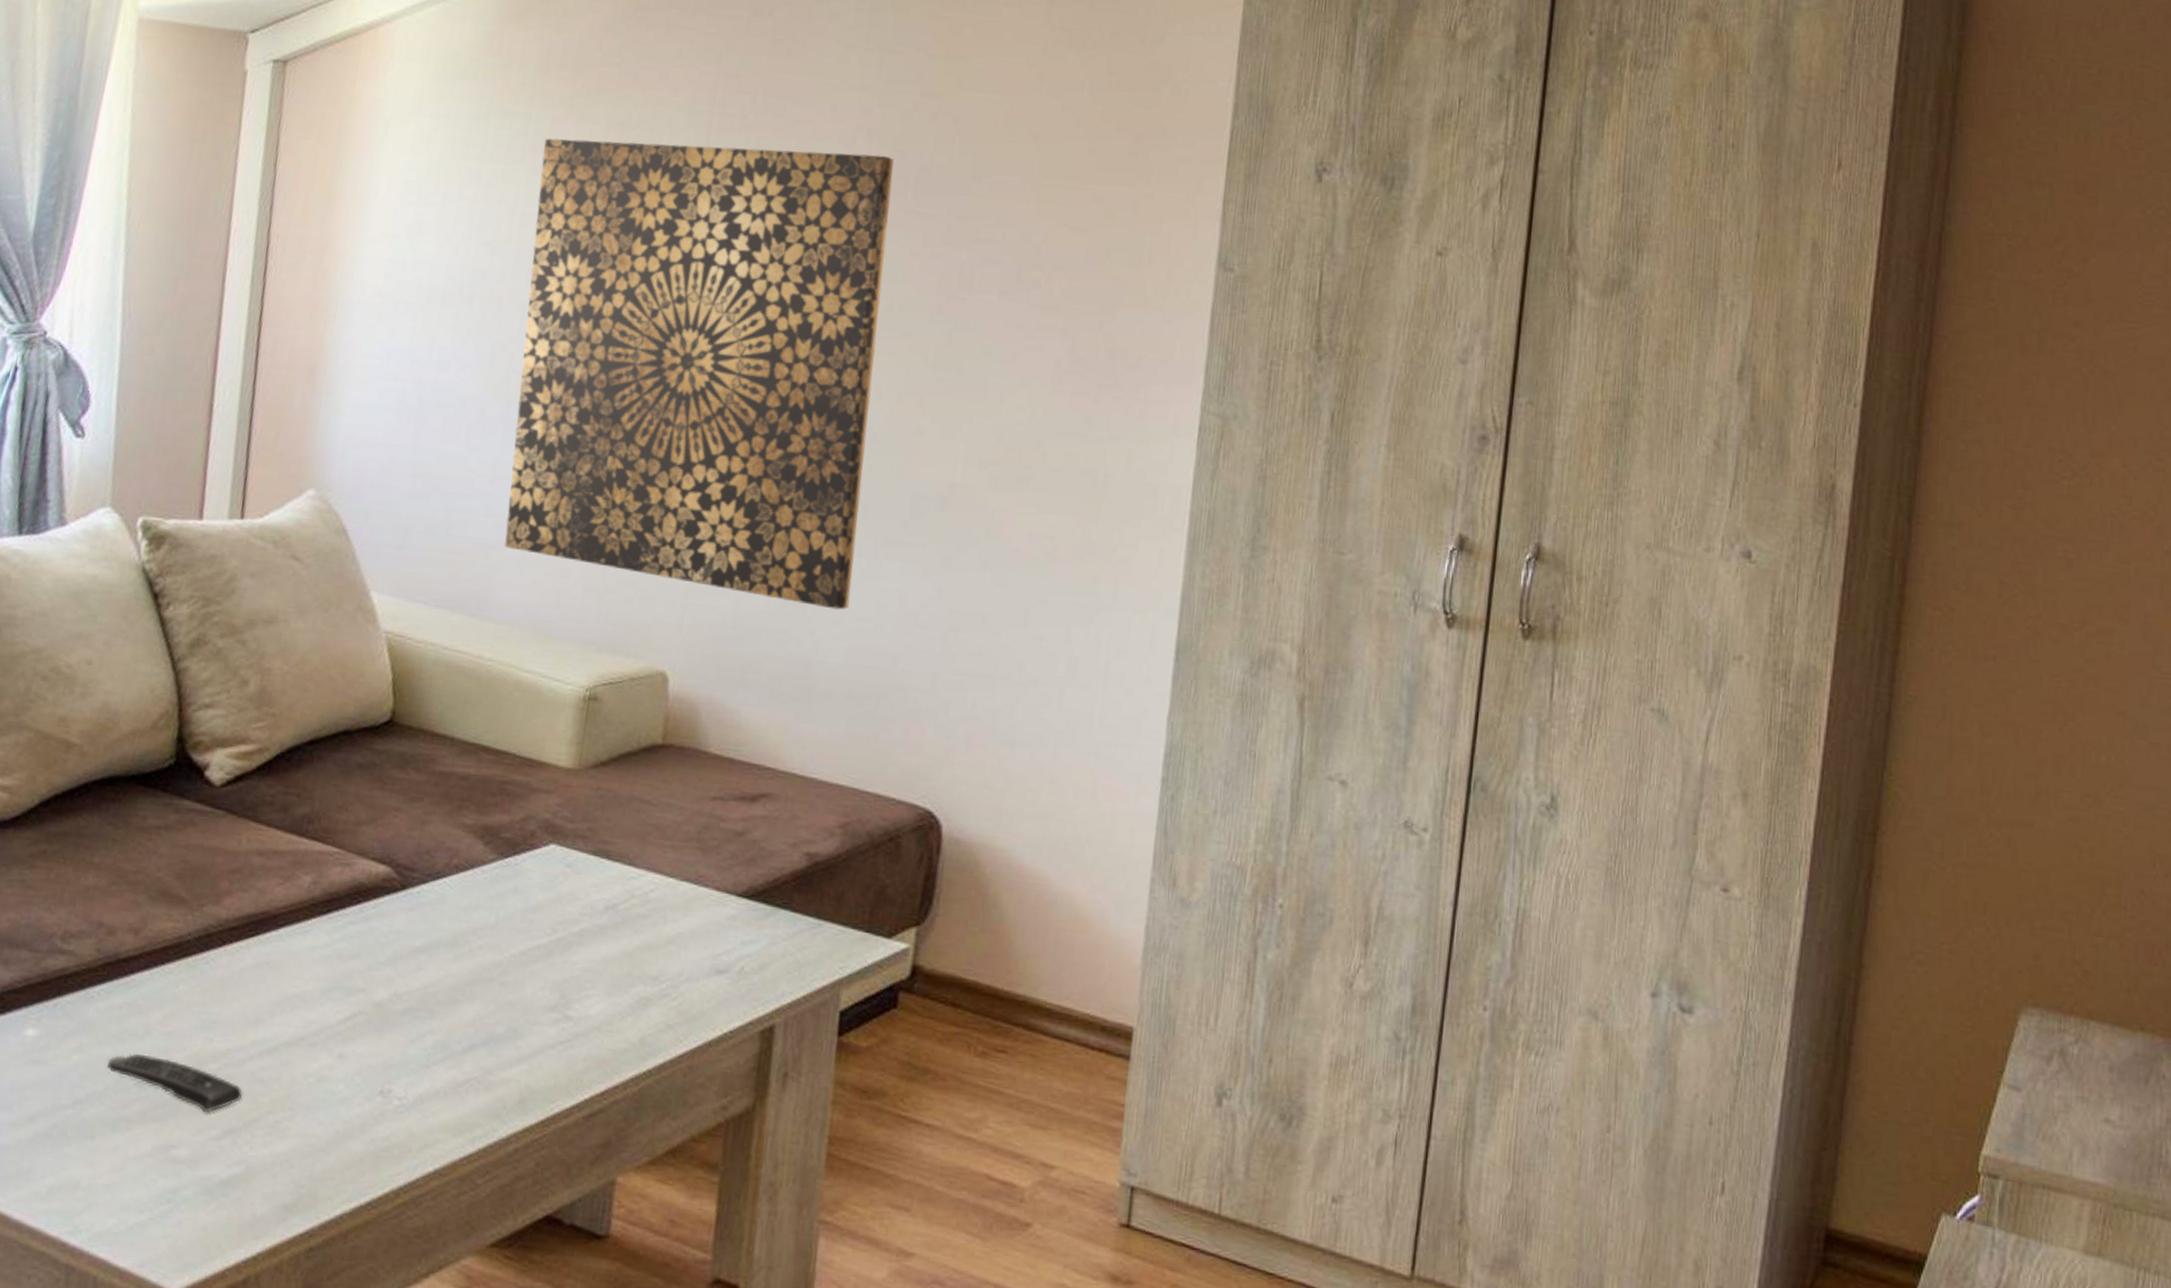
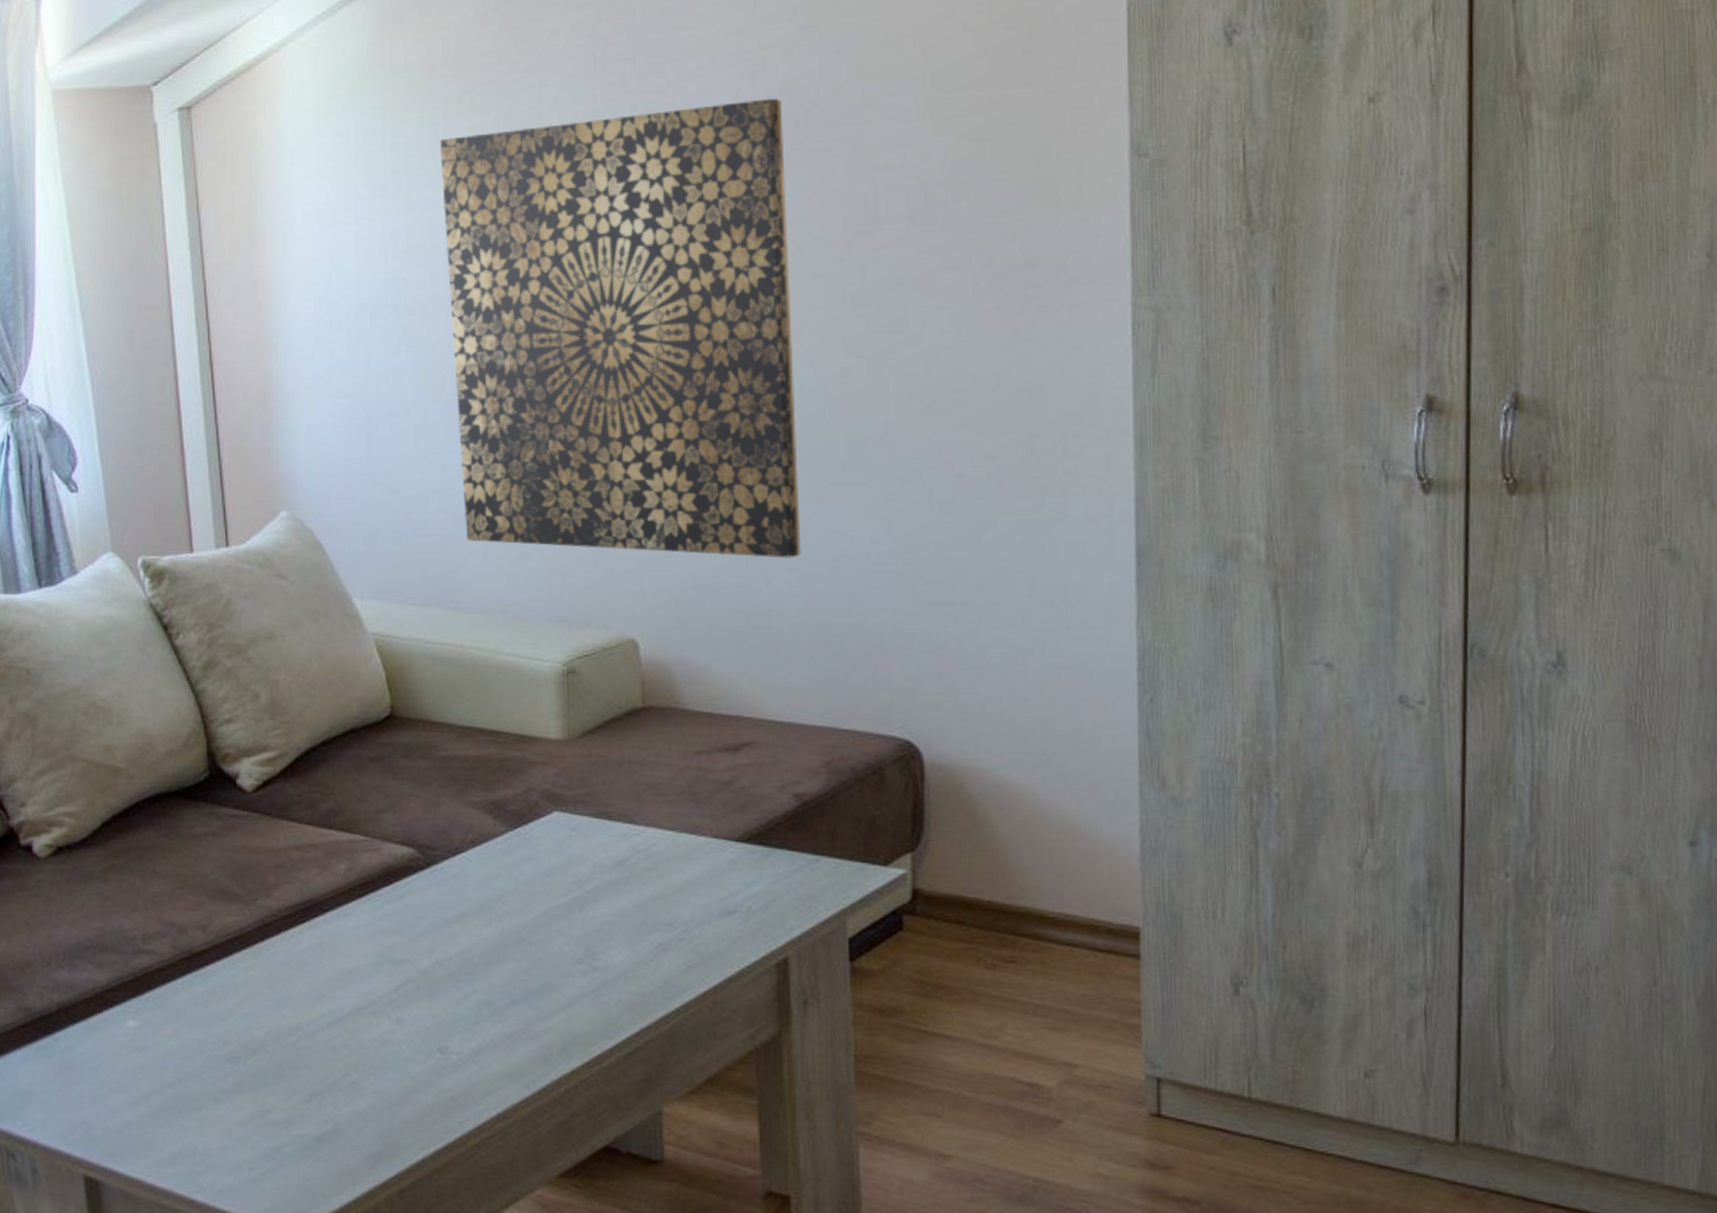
remote control: present [107,1053,242,1112] -> none [201,1034,319,1079]

